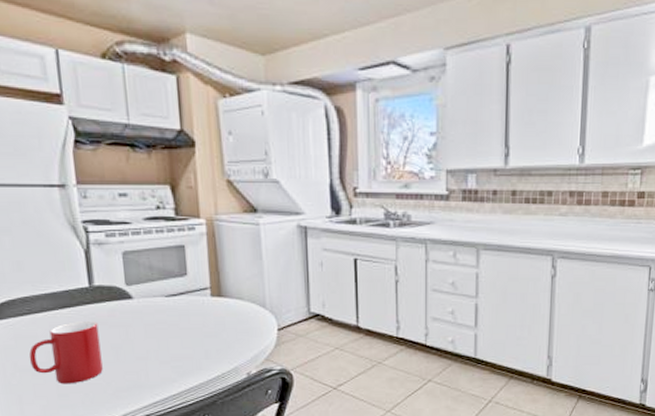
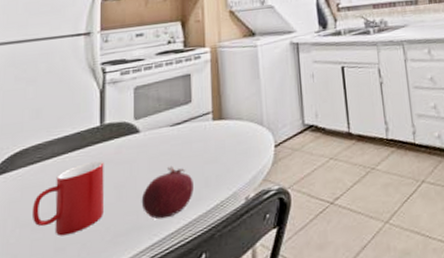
fruit: none [140,335,194,382] -> present [141,165,194,220]

